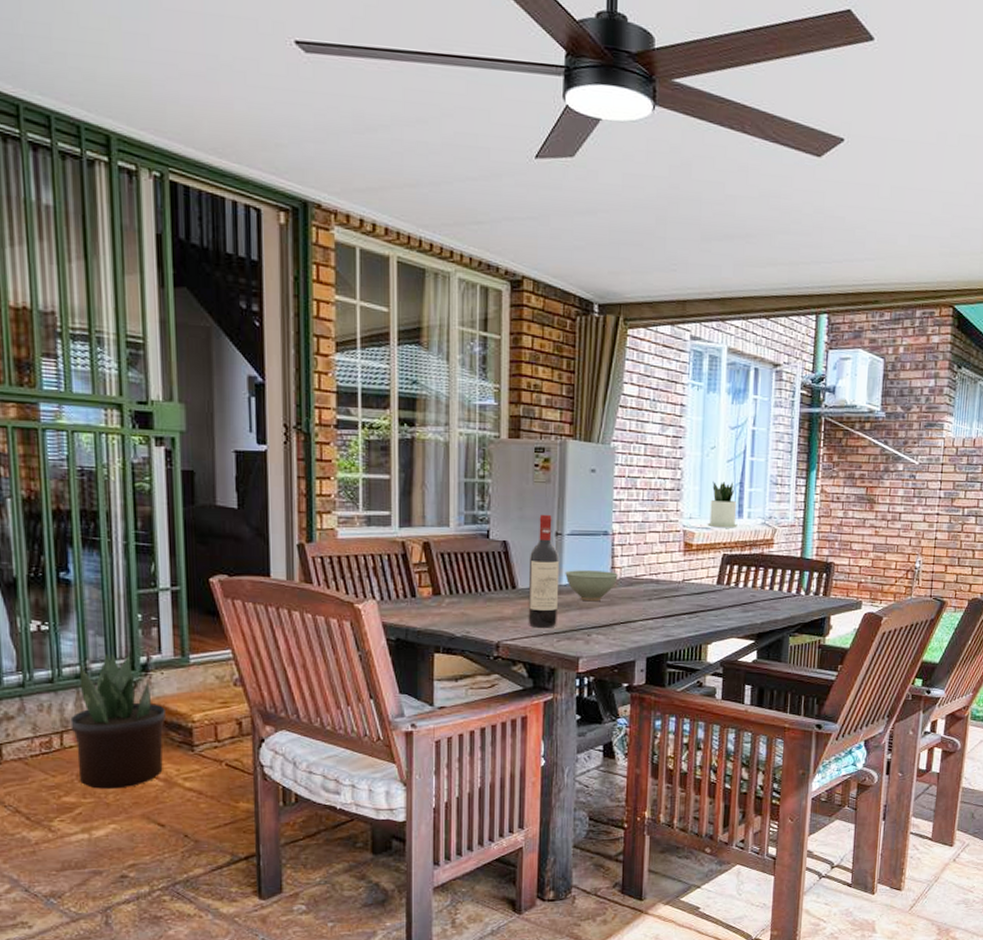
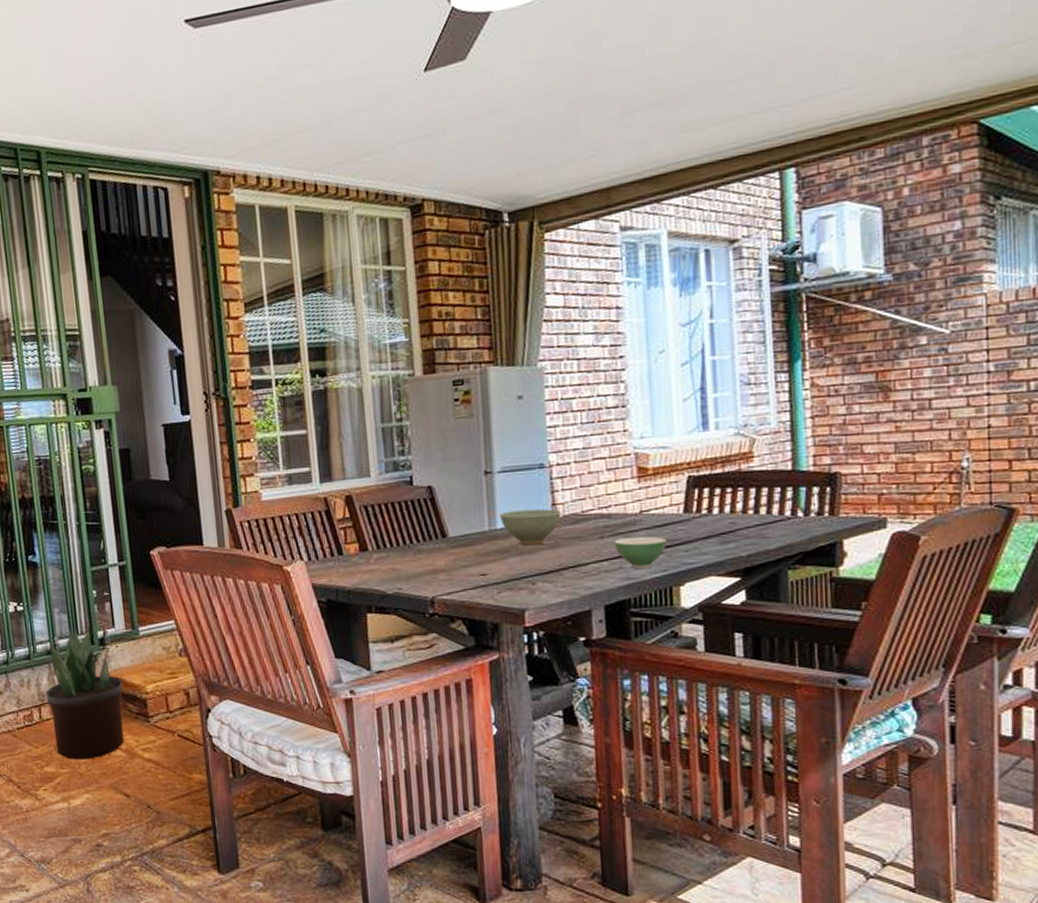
wine bottle: present [528,514,560,628] -> none [458,451,496,579]
bowl: none [659,600,702,629] -> present [614,536,668,569]
planter: present [707,481,738,528] -> none [663,389,703,446]

